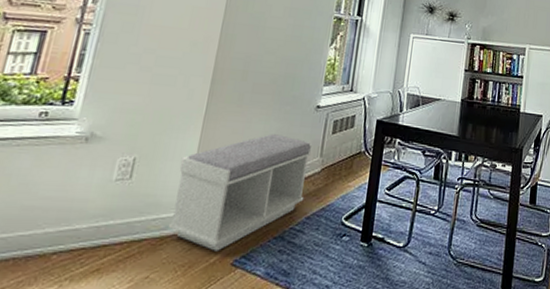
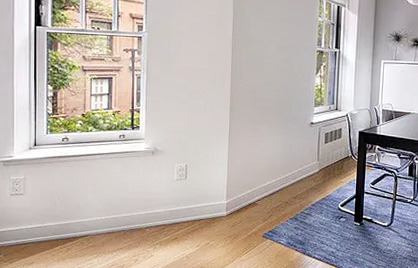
bench: present [167,134,313,251] -> none [216,145,311,228]

